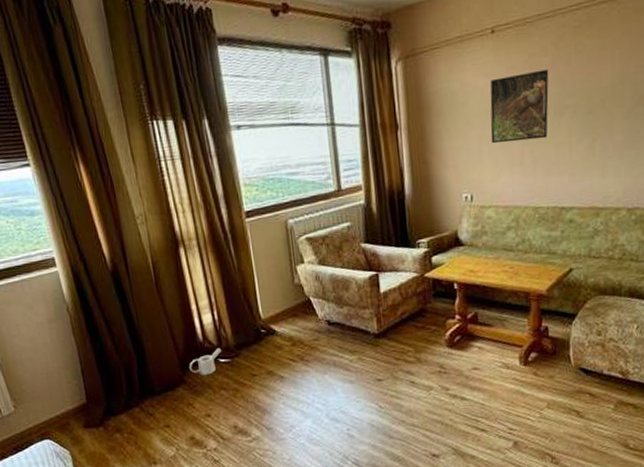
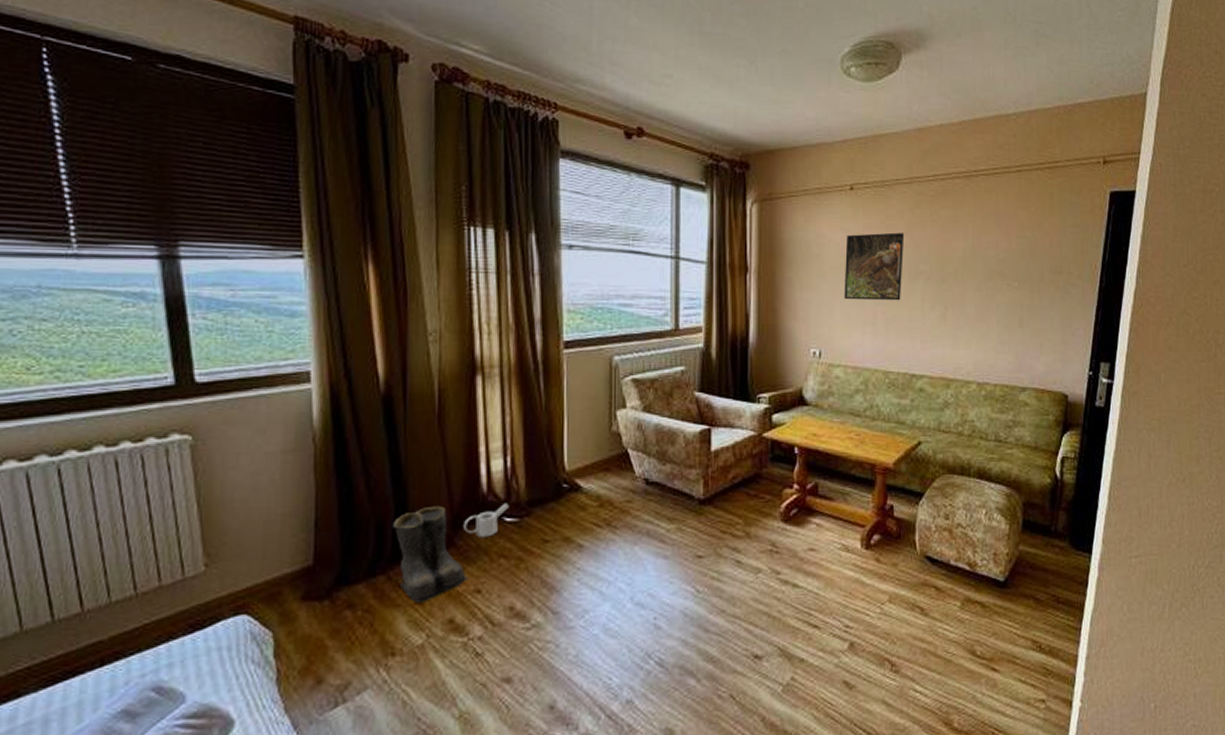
boots: none [137,353,200,427] -> present [393,505,468,604]

